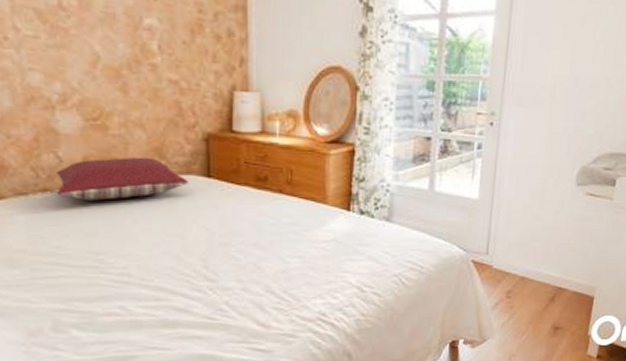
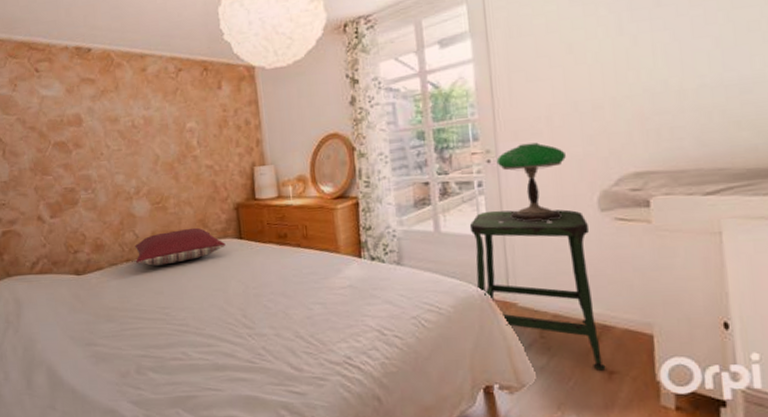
stool: none [459,174,565,327] -> present [469,209,606,370]
table lamp: none [498,111,560,190] -> present [496,142,566,222]

